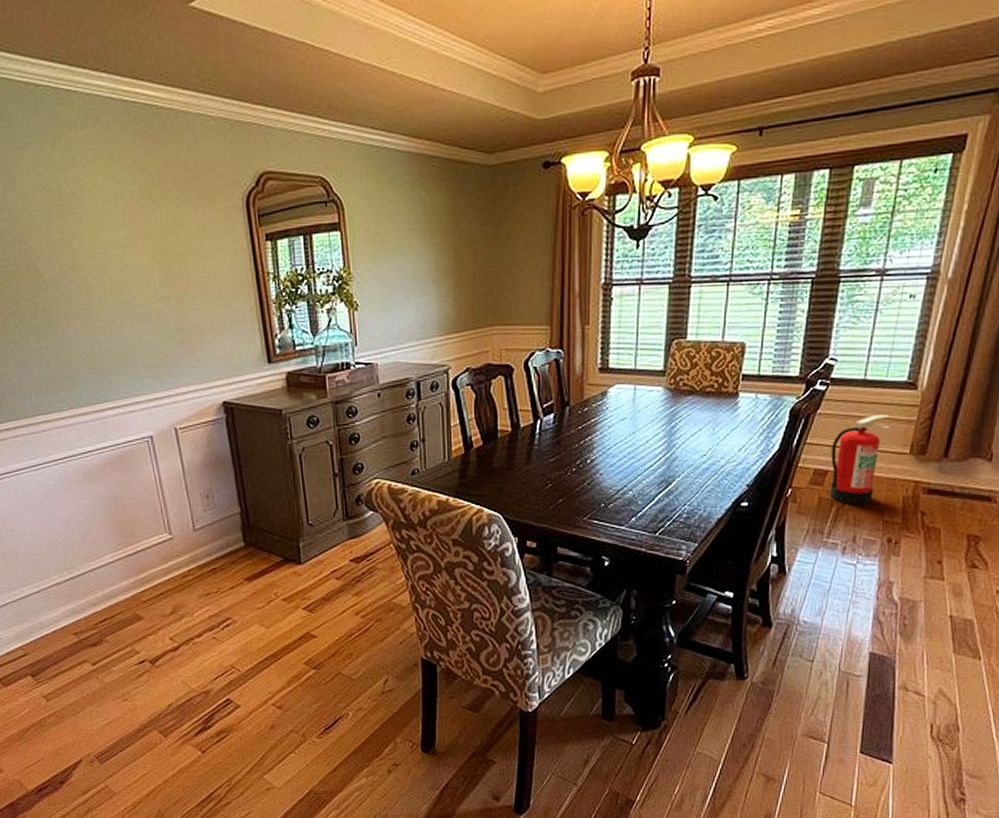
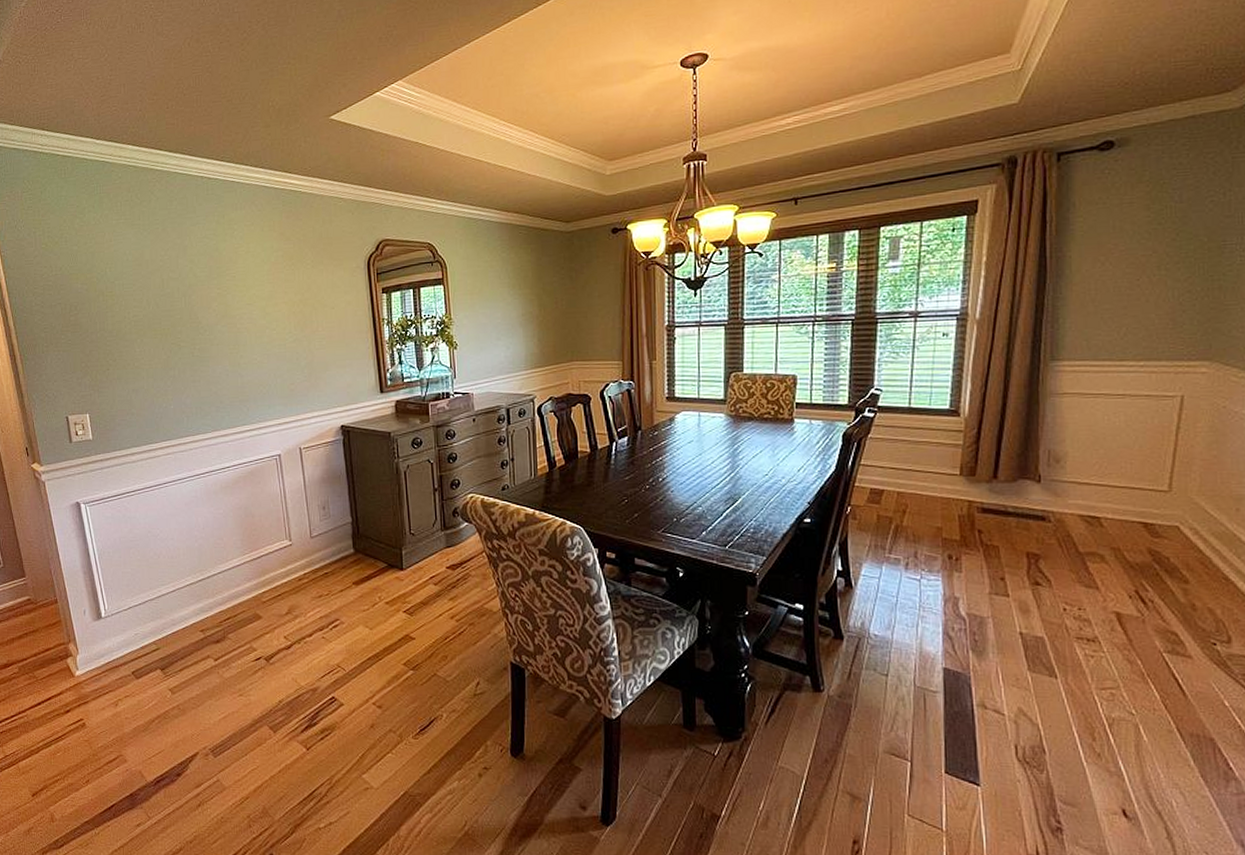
fire extinguisher: present [829,415,890,505] -> none [885,439,938,523]

